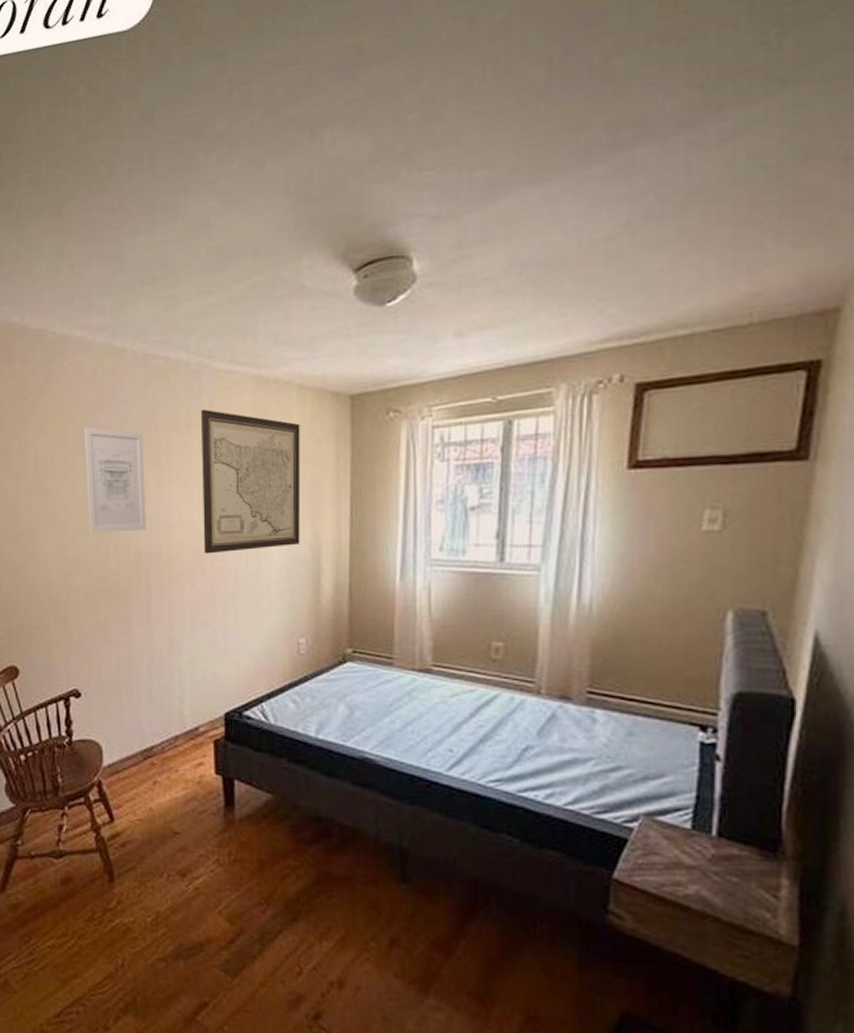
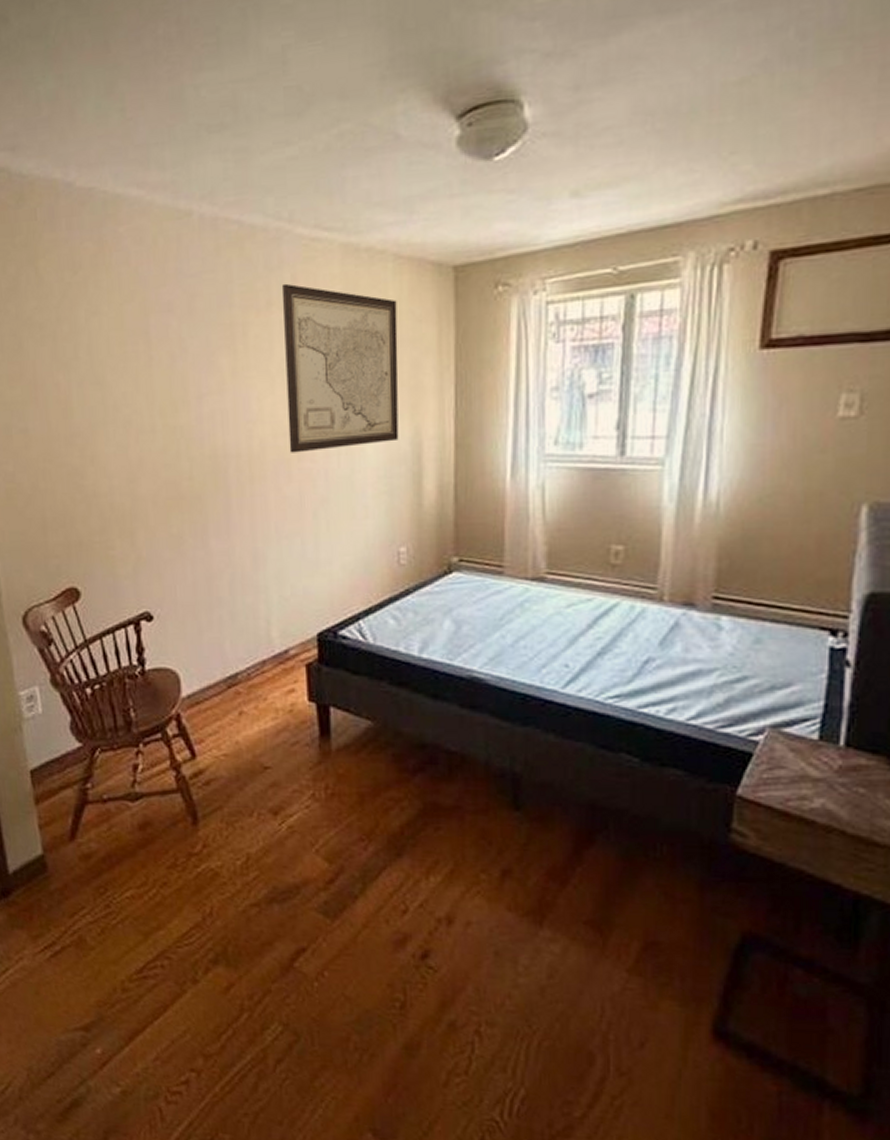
wall art: present [84,427,146,533] -> none [145,305,222,432]

